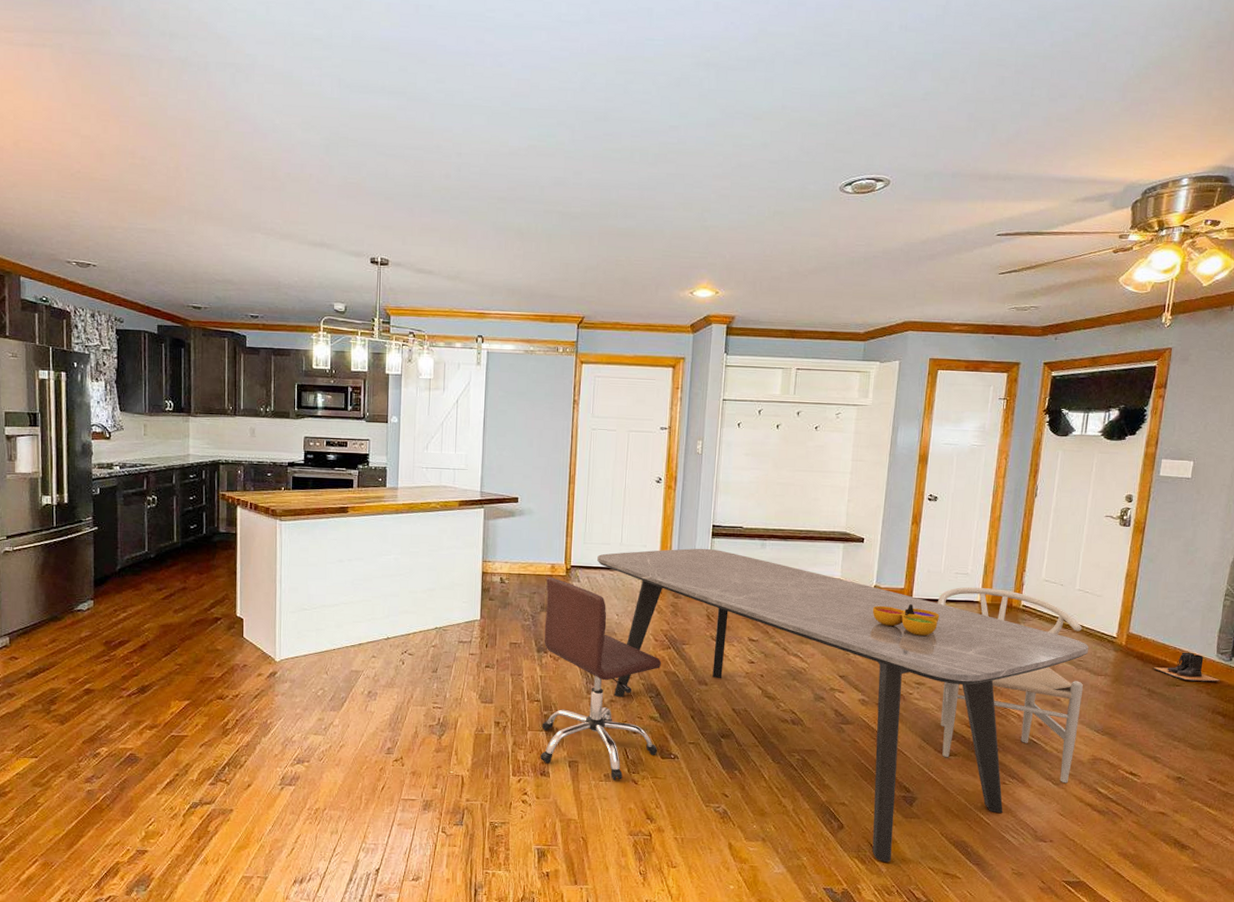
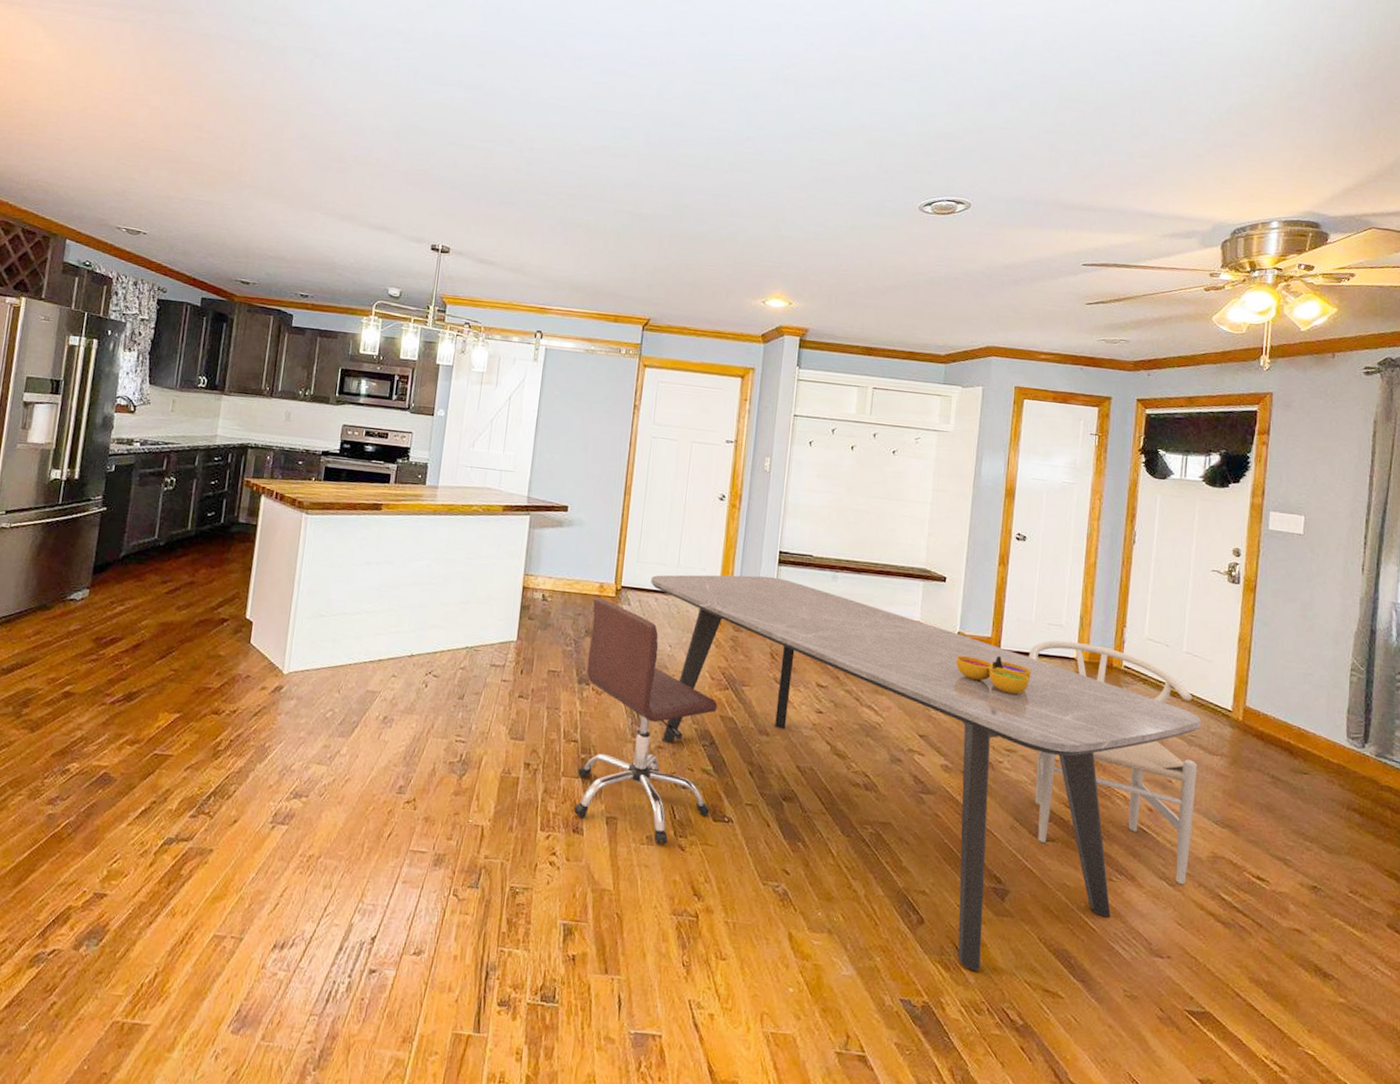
boots: present [1153,652,1220,682] -> none [1275,733,1353,772]

